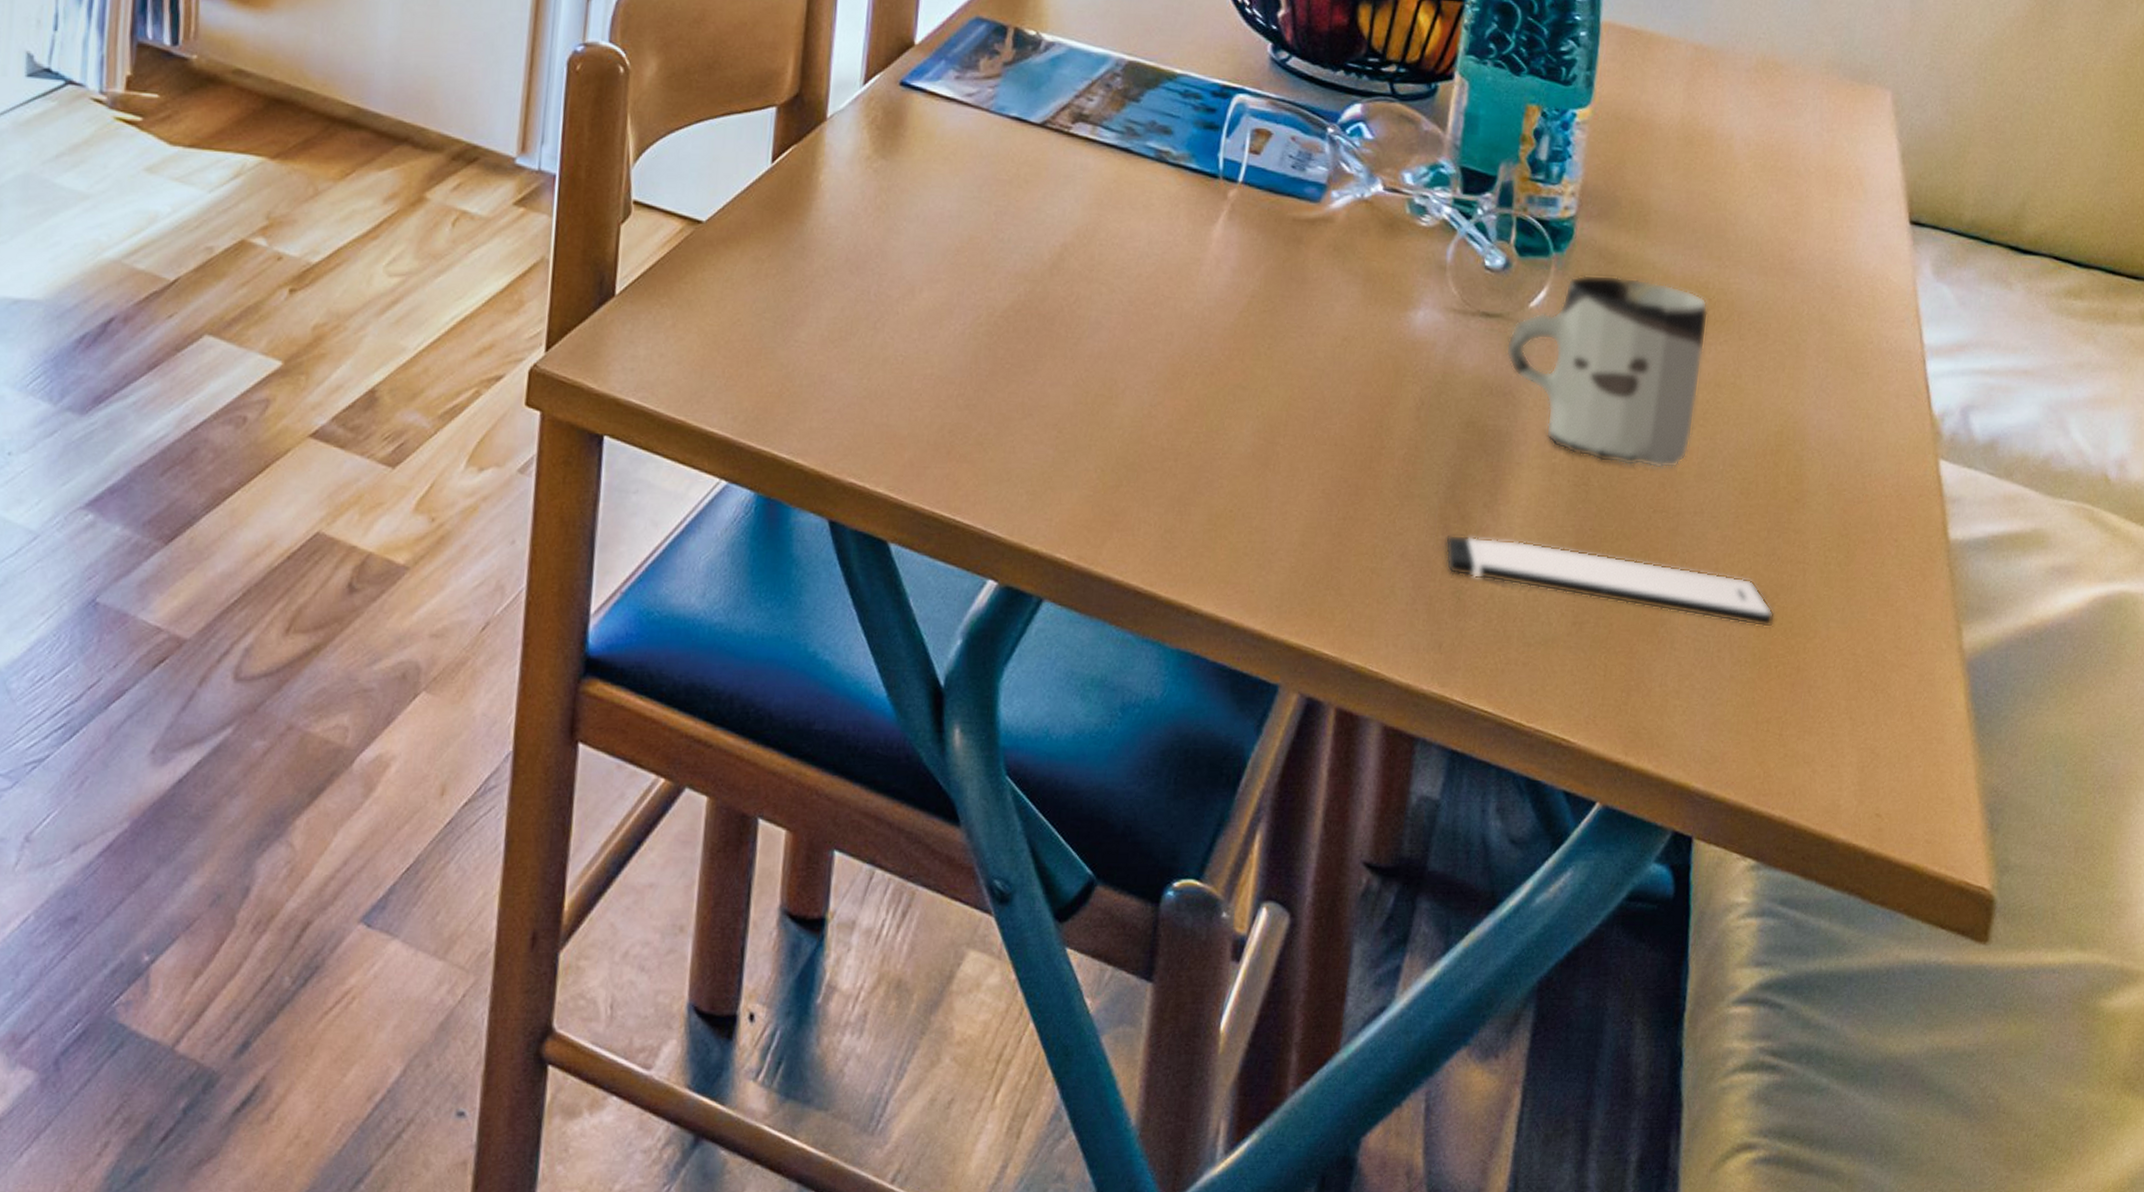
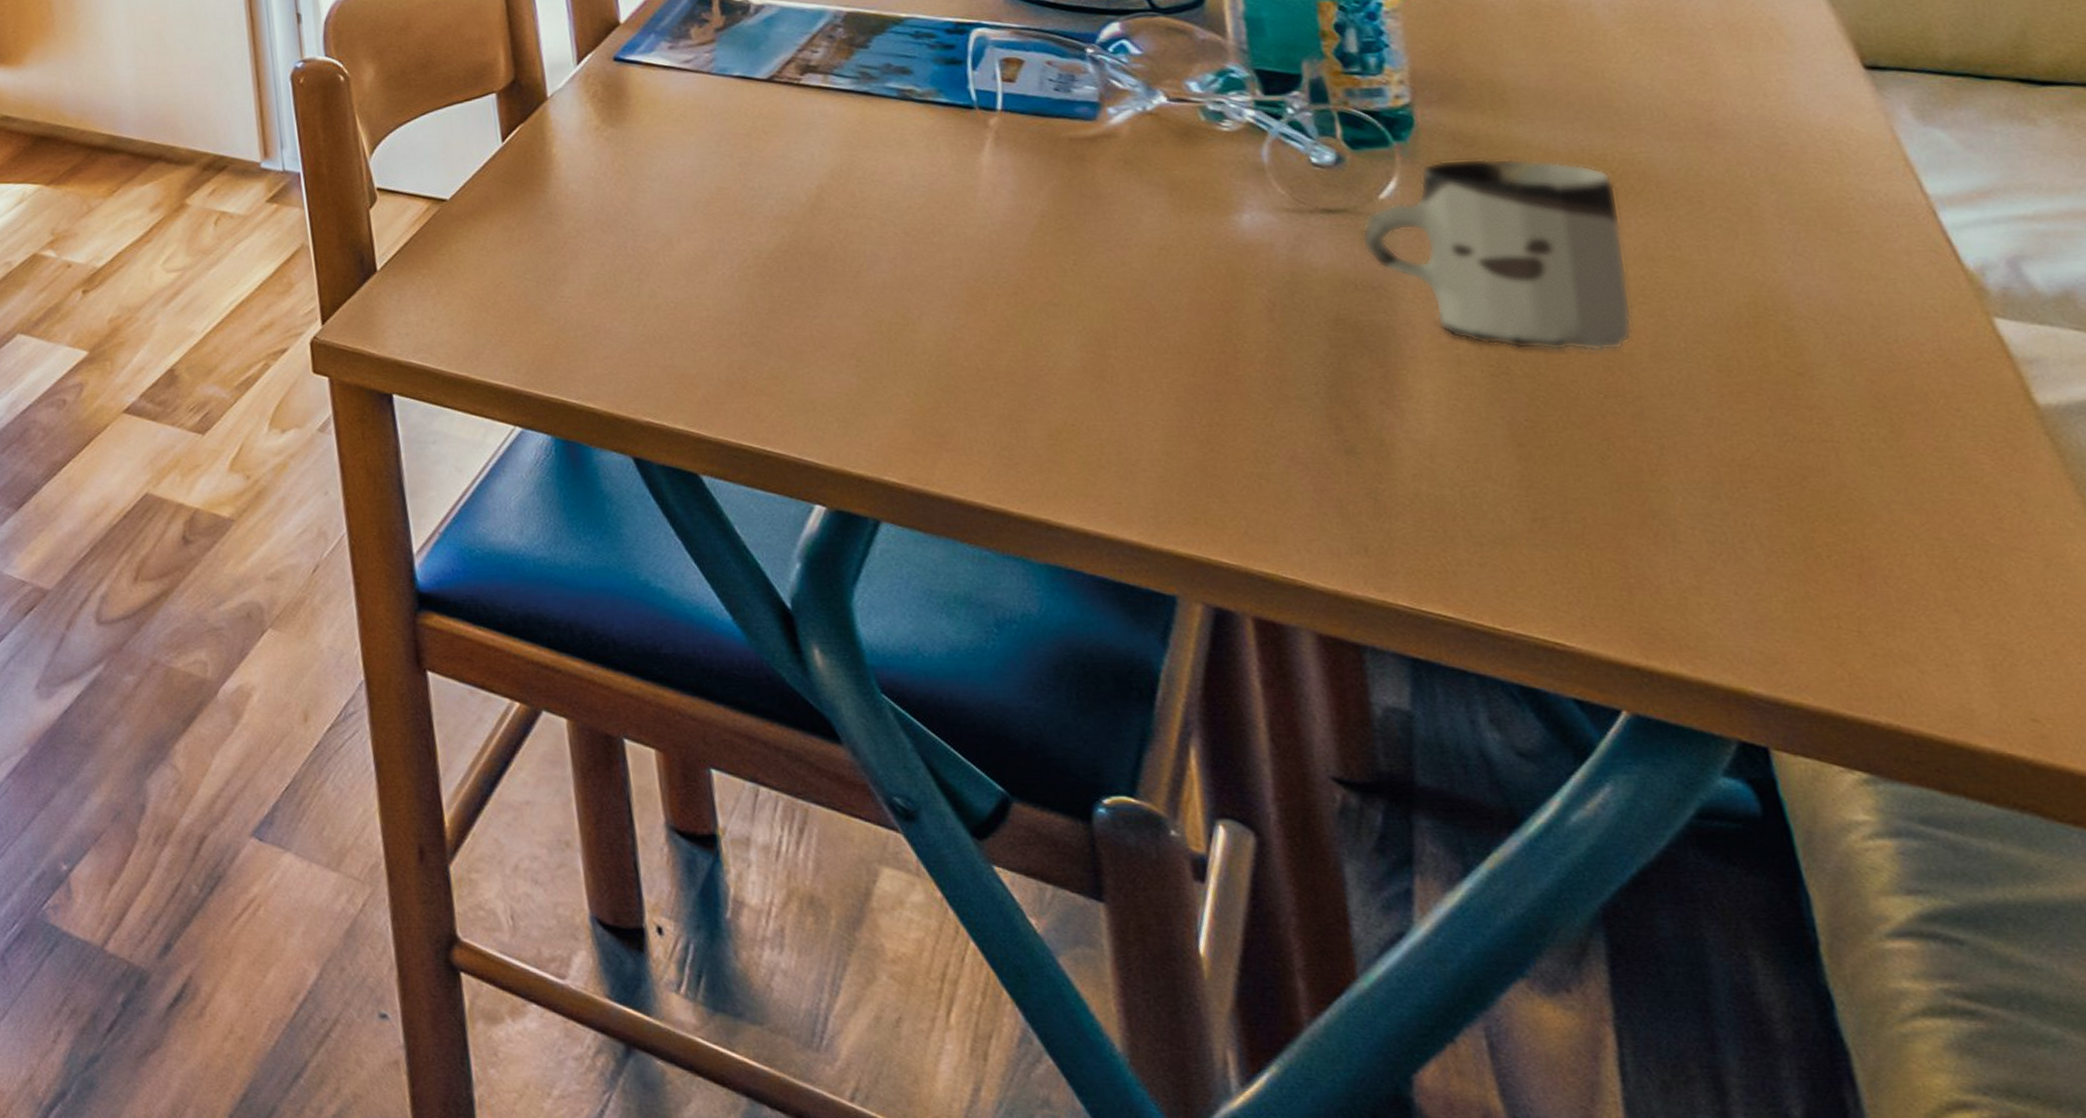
smartphone: present [1445,534,1775,628] -> none [1341,434,1810,515]

